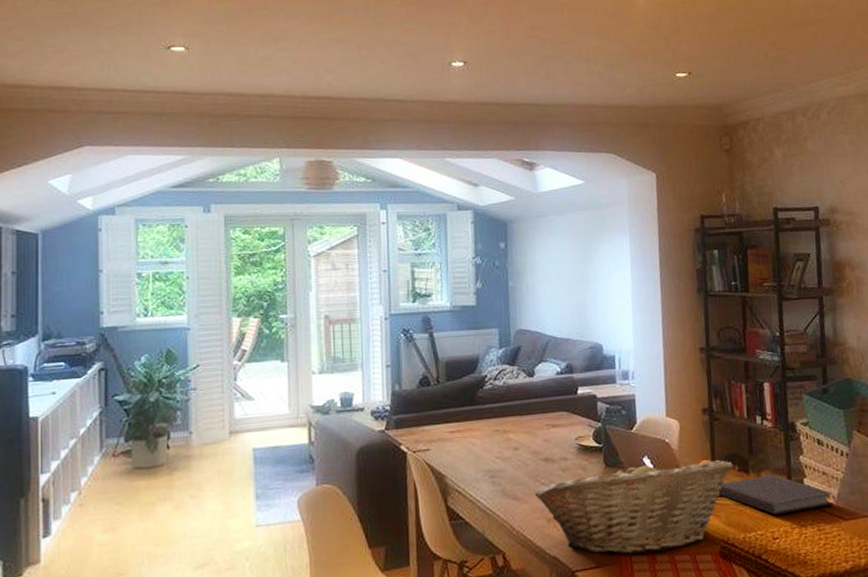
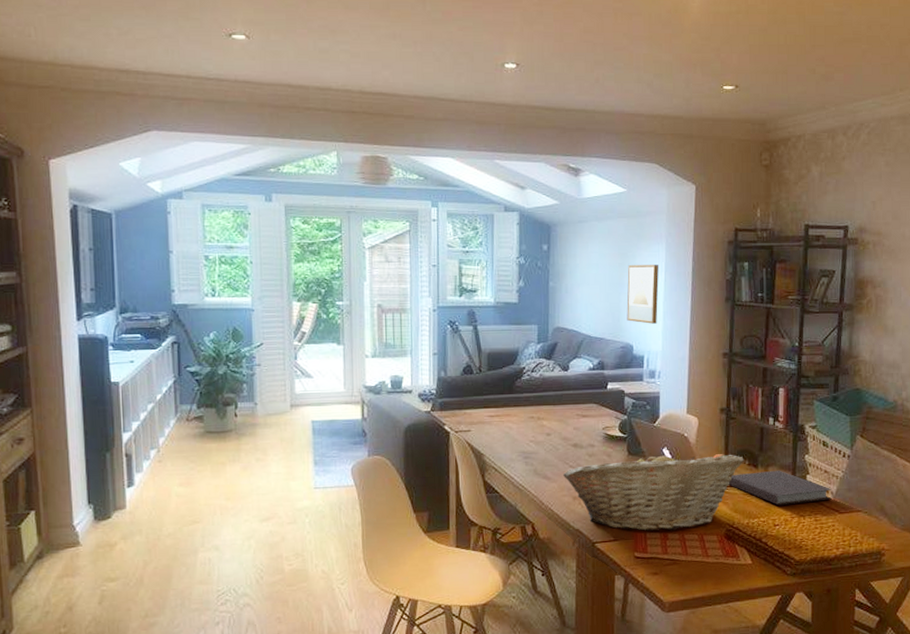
wall art: none [591,257,627,321] -> present [626,265,659,324]

